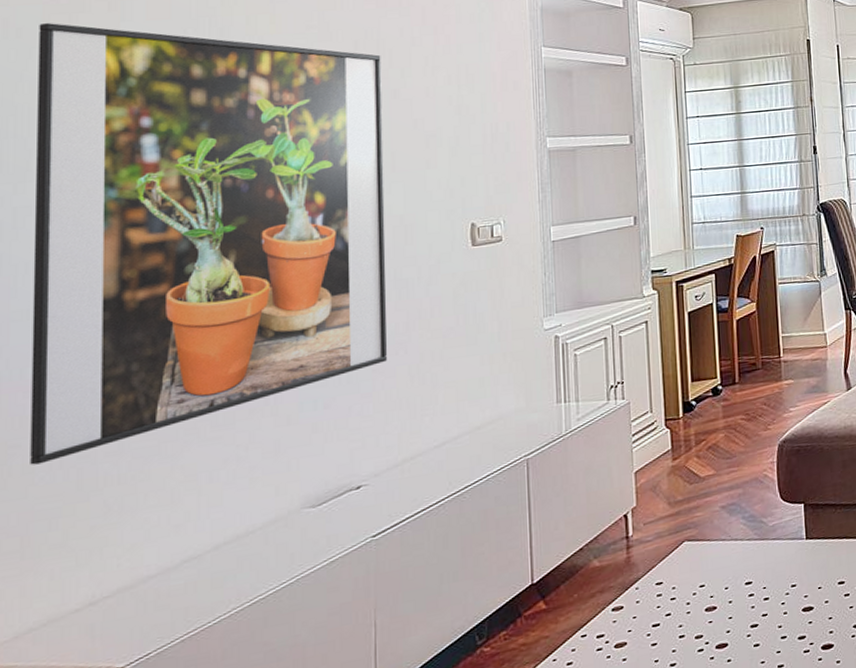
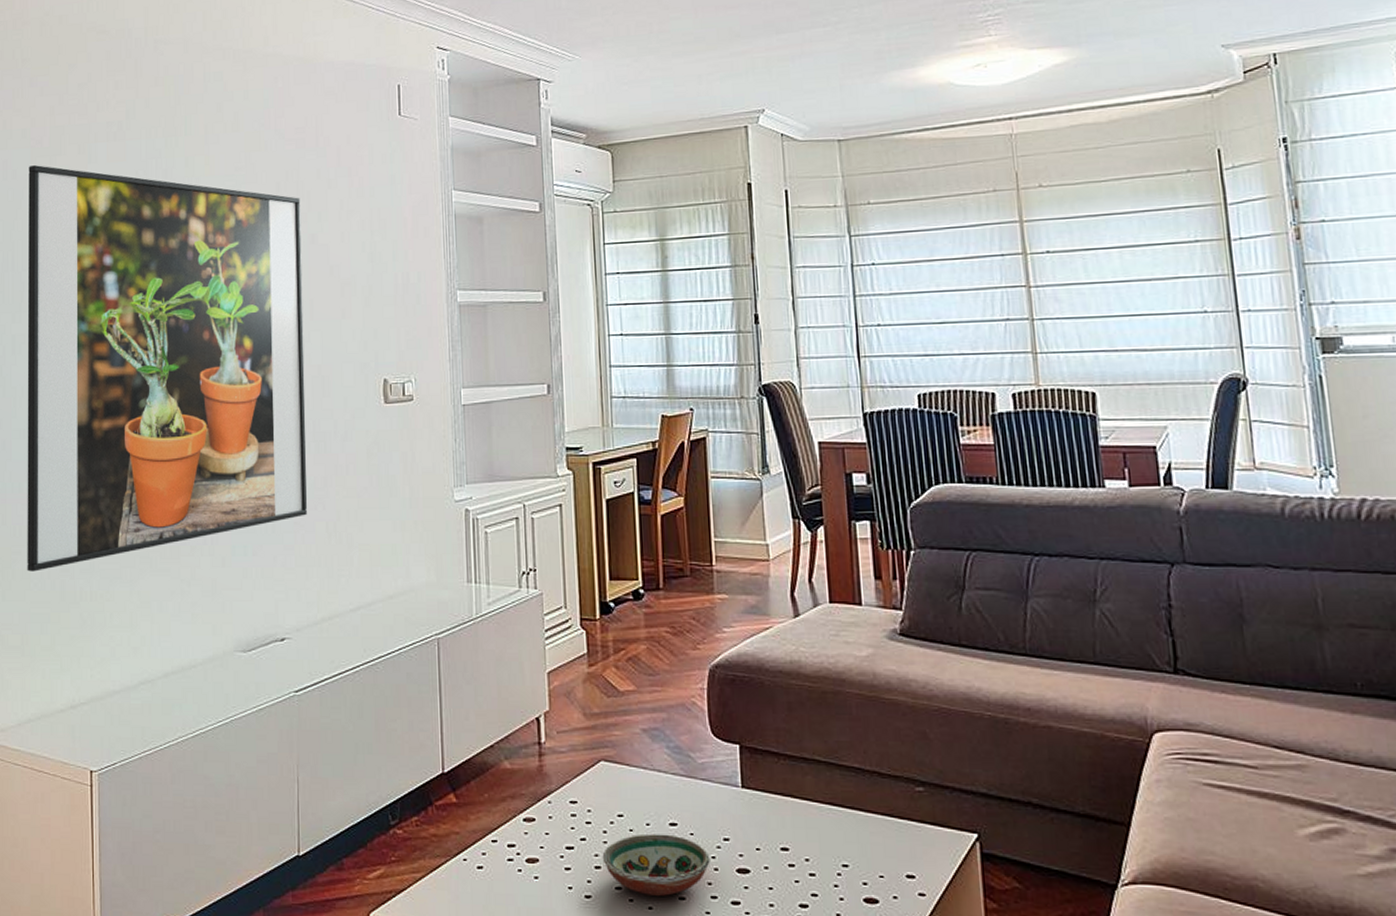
decorative bowl: none [686,592,780,650] -> present [602,833,710,896]

